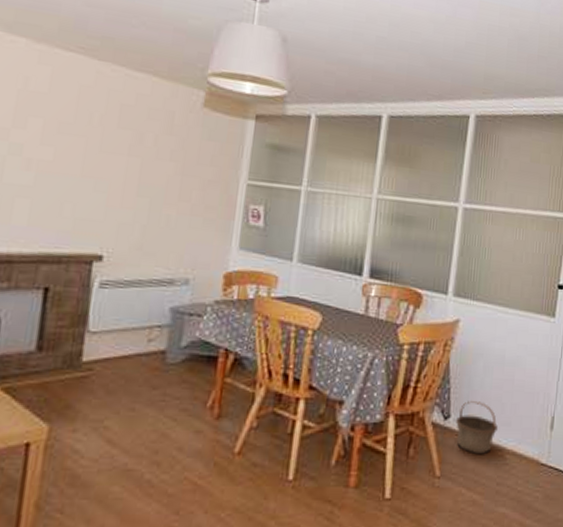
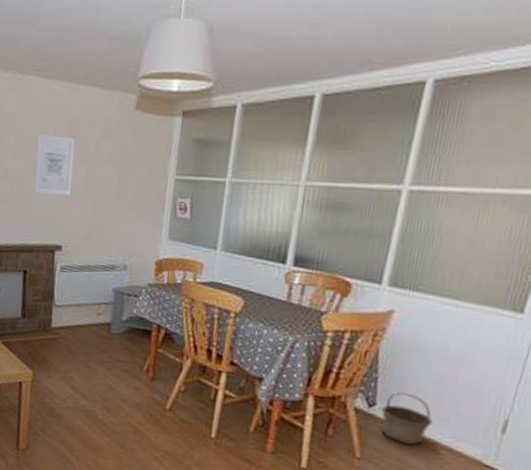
wall art: none [67,118,127,195] -> present [34,133,75,196]

